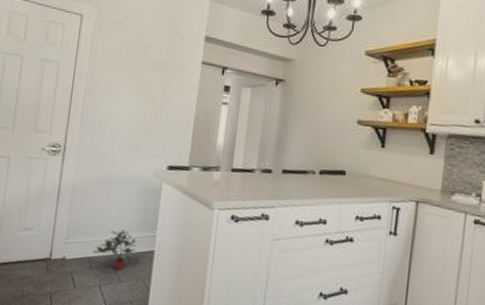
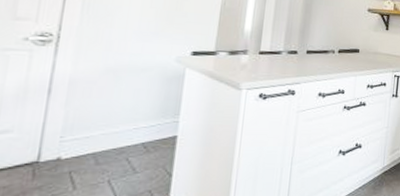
potted plant: present [92,230,138,271] -> none [99,119,158,162]

